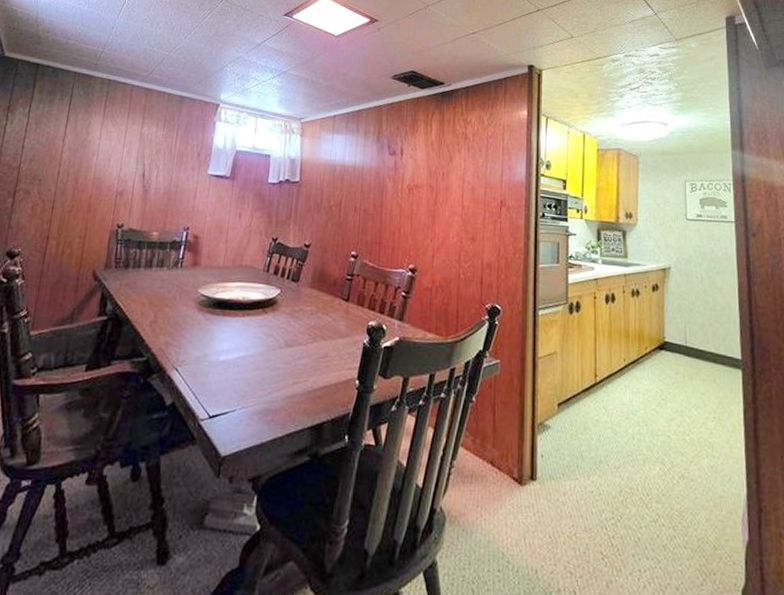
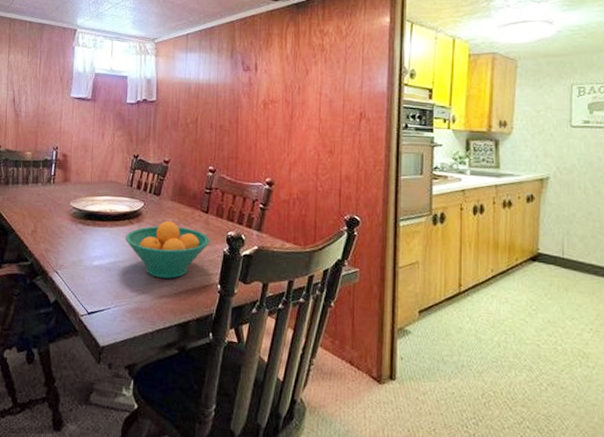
fruit bowl: none [257,310,350,374] -> present [125,221,210,279]

